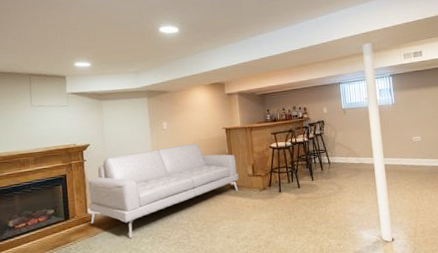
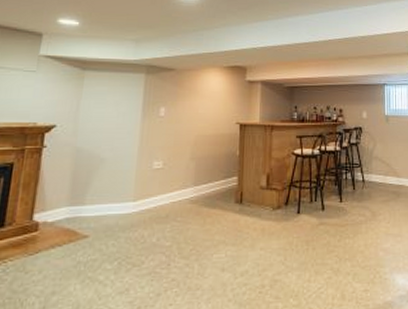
sofa: present [88,143,239,238] -> none [34,138,248,262]

